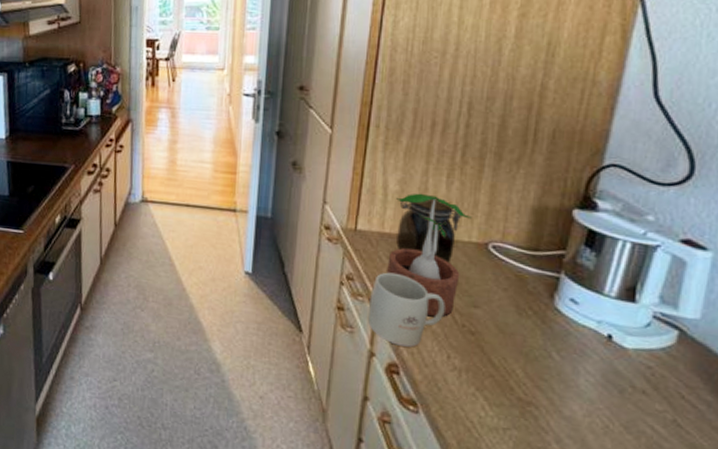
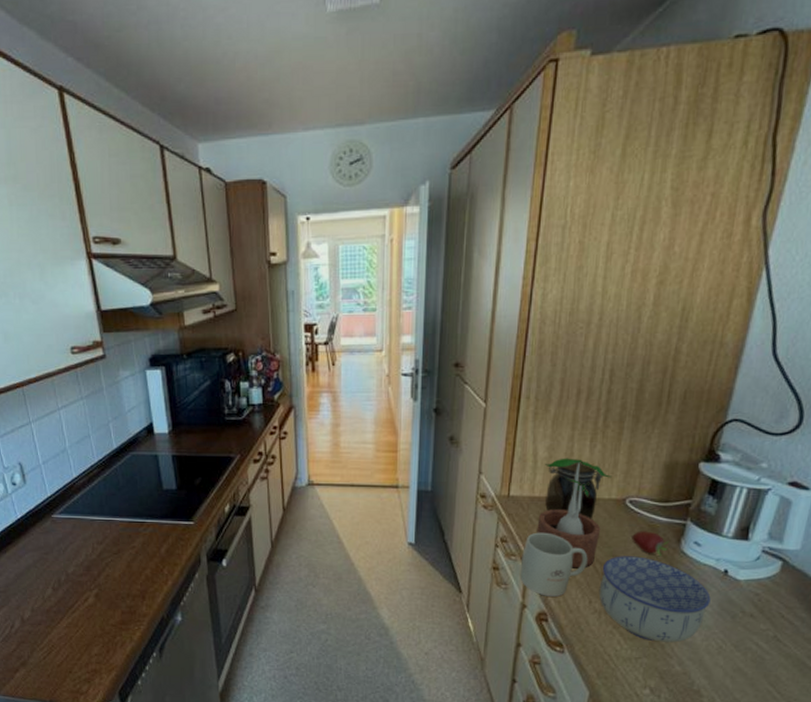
bowl: none [458,307,592,416] -> present [598,556,711,643]
fruit: none [496,280,540,313] -> present [632,531,669,557]

